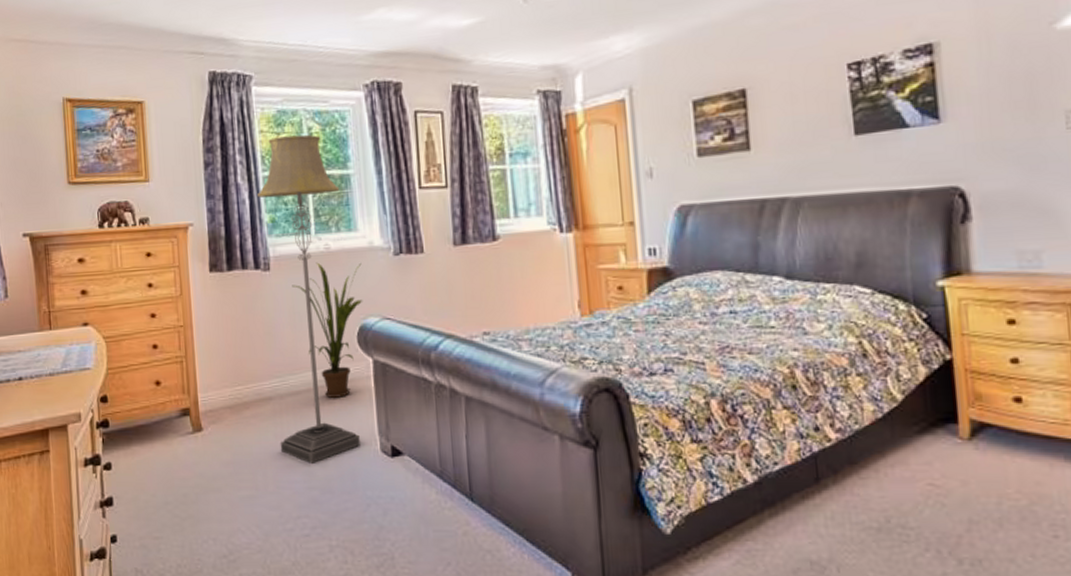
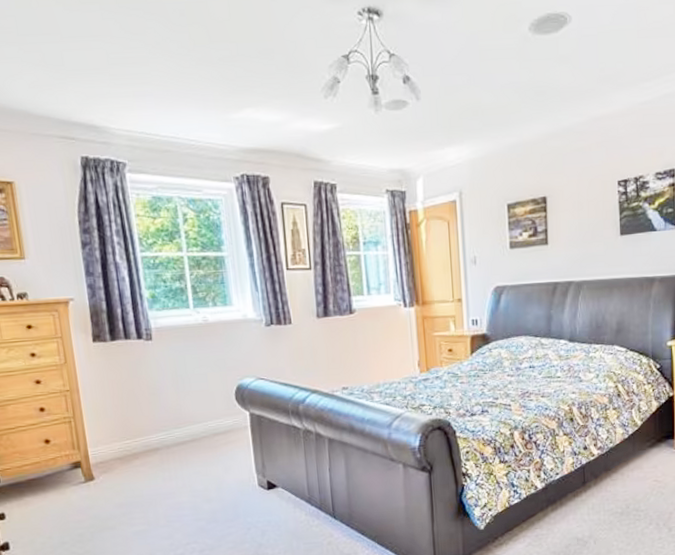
floor lamp: present [258,134,360,463] -> none [137,219,240,500]
house plant: present [292,262,363,398] -> none [173,332,239,446]

